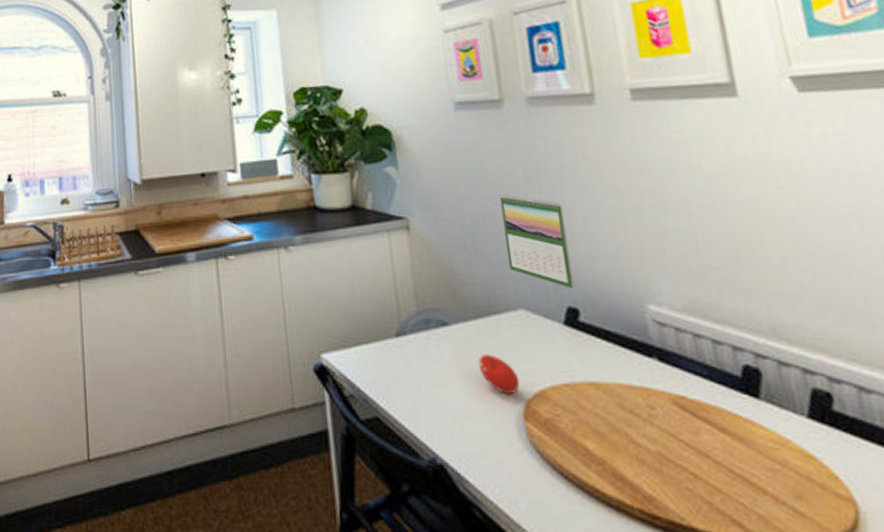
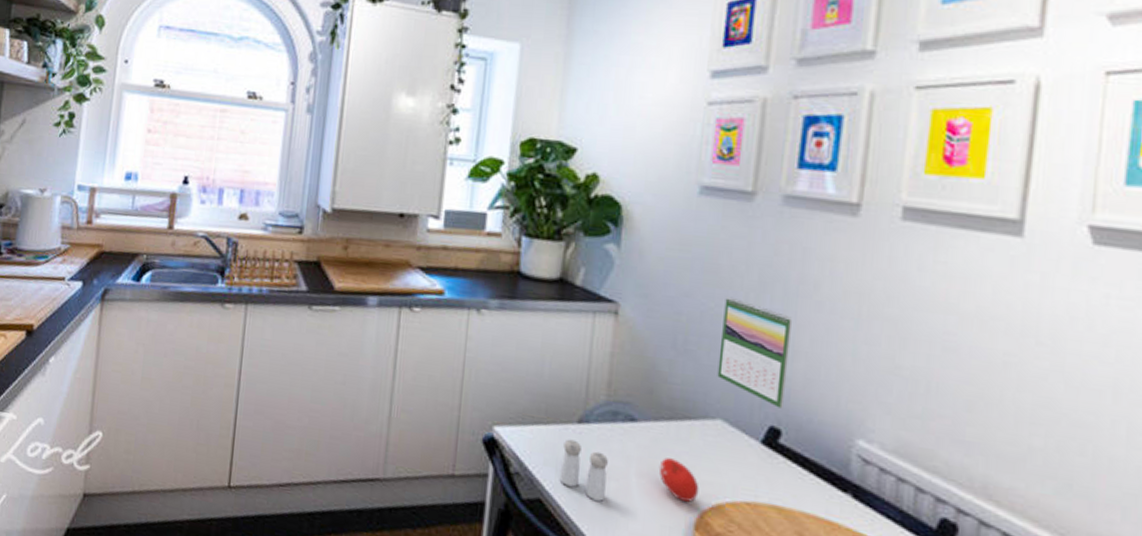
salt and pepper shaker: none [387,353,436,408] -> present [559,439,608,501]

